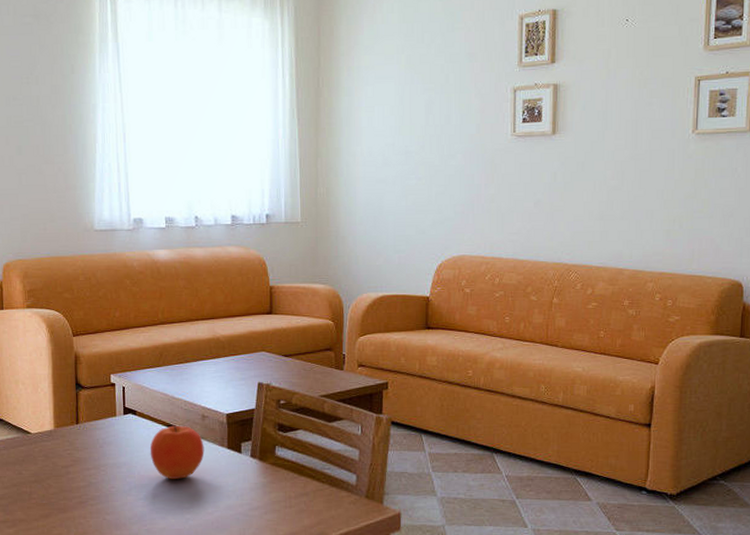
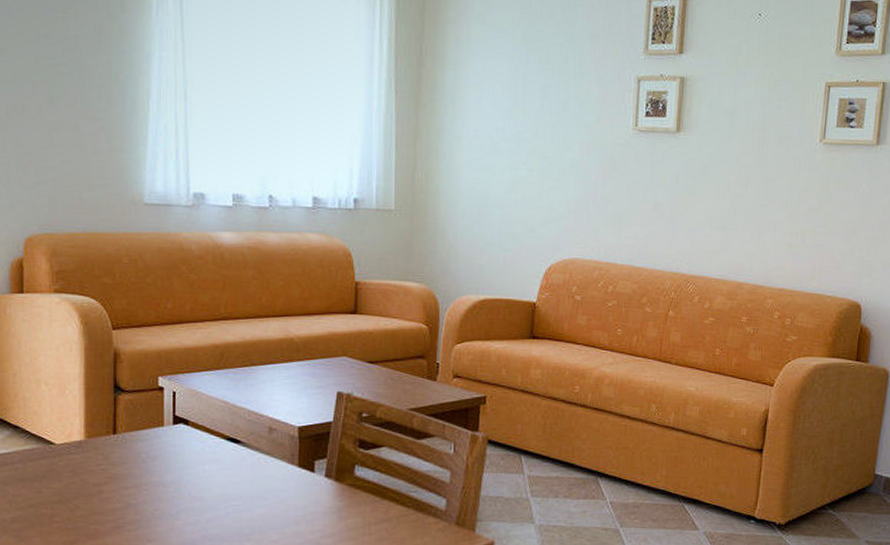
fruit: present [150,425,205,480] -> none [204,438,270,502]

